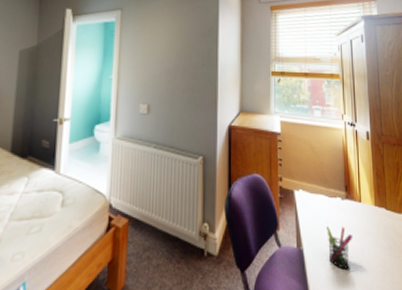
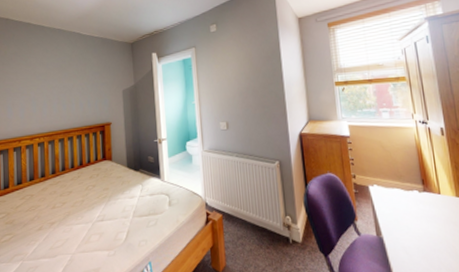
pen holder: present [326,225,353,269] -> none [405,216,435,255]

